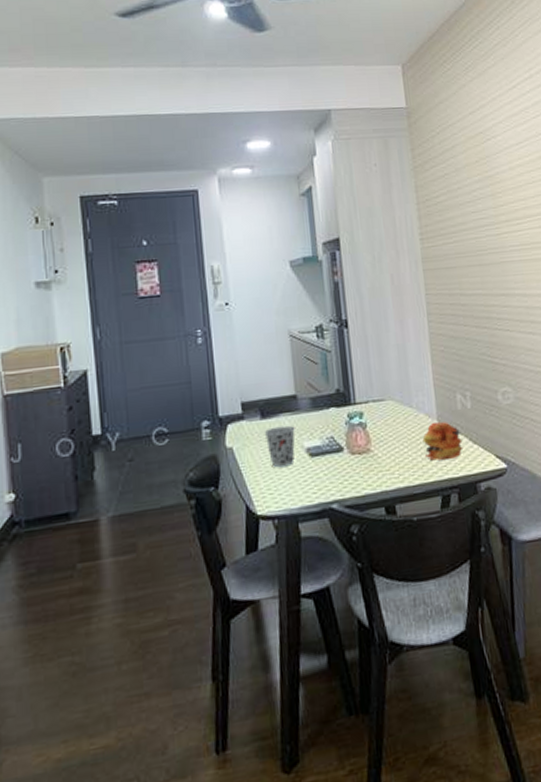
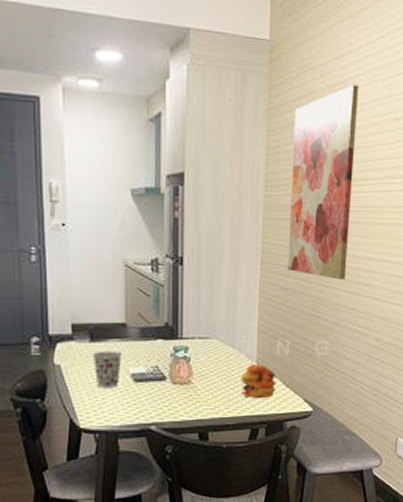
wall art: none [439,133,518,322] -> present [287,84,359,281]

